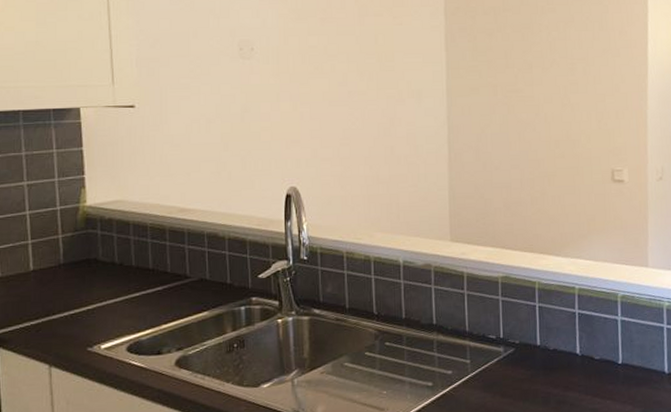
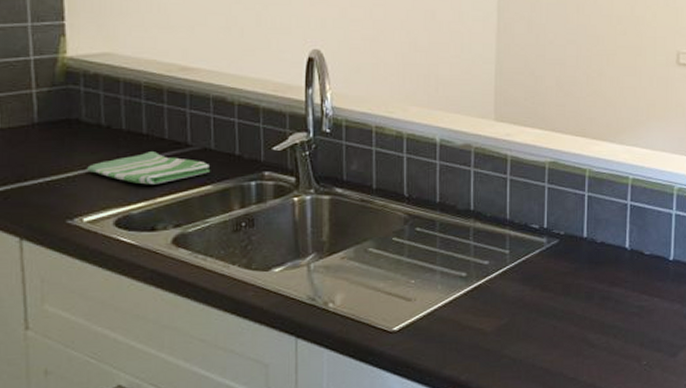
dish towel: none [104,284,207,314] -> present [87,152,211,185]

